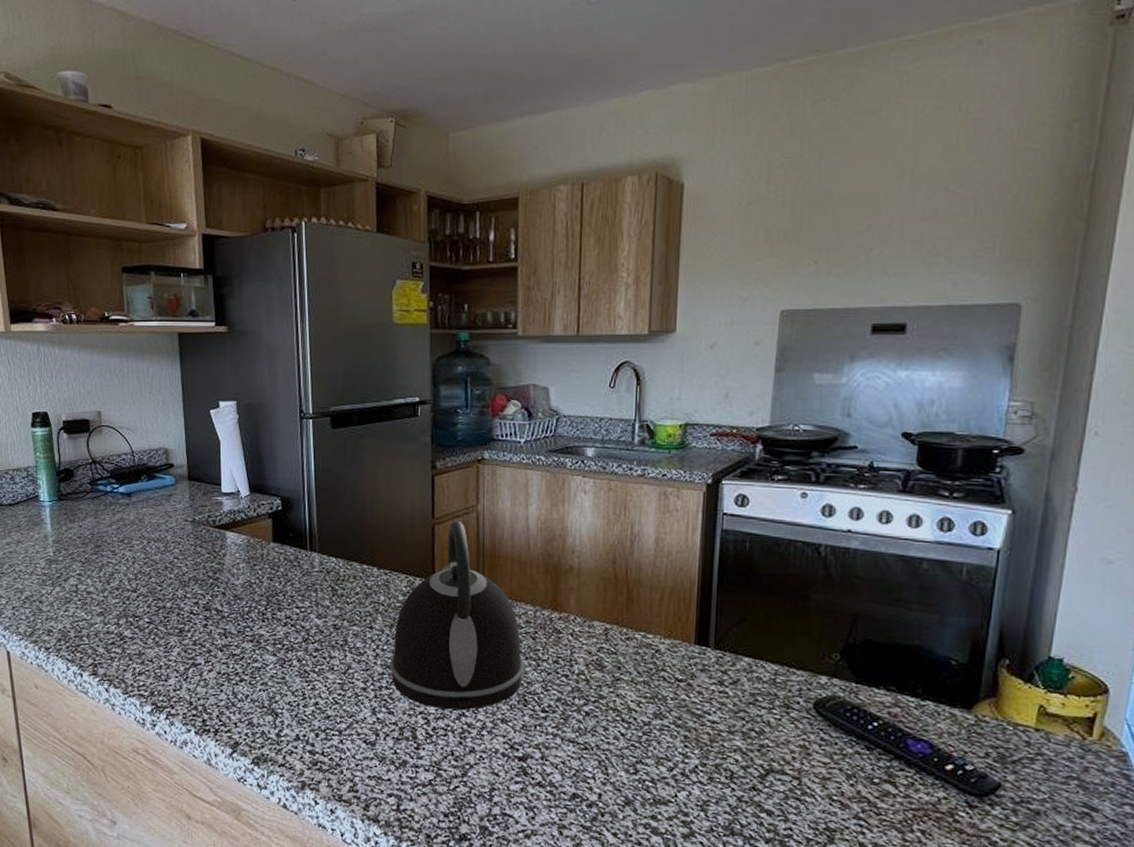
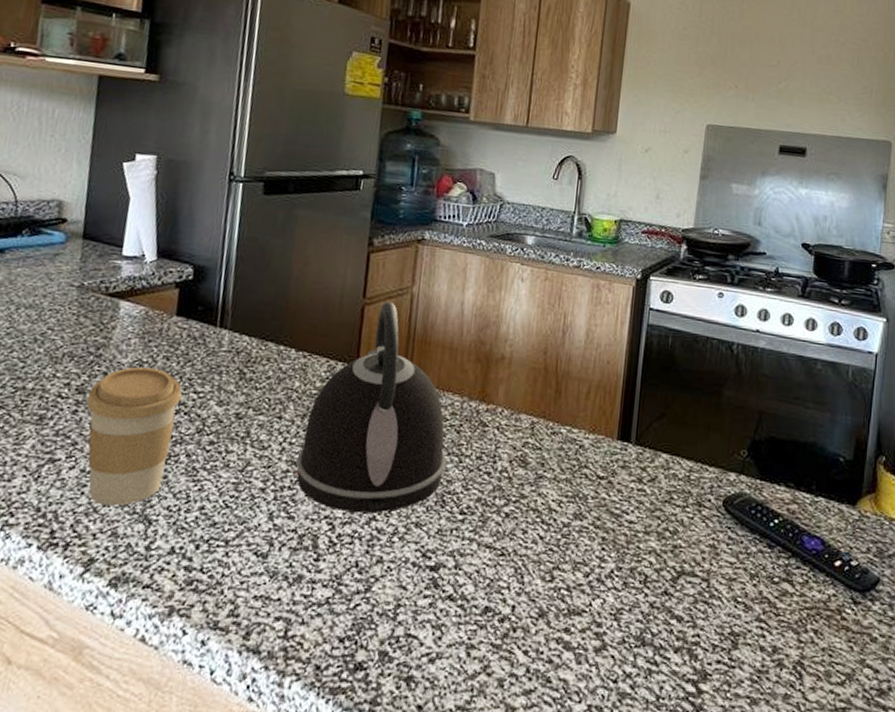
coffee cup: none [213,587,287,701] -> present [85,366,182,506]

